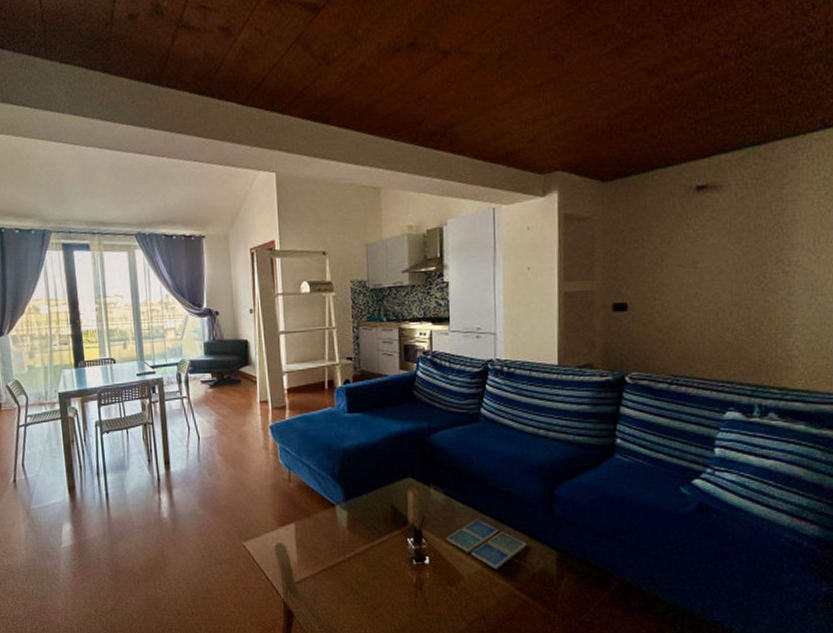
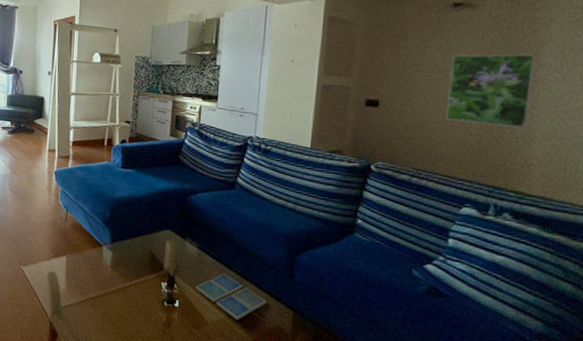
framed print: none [700,235,787,318] -> present [446,54,536,129]

